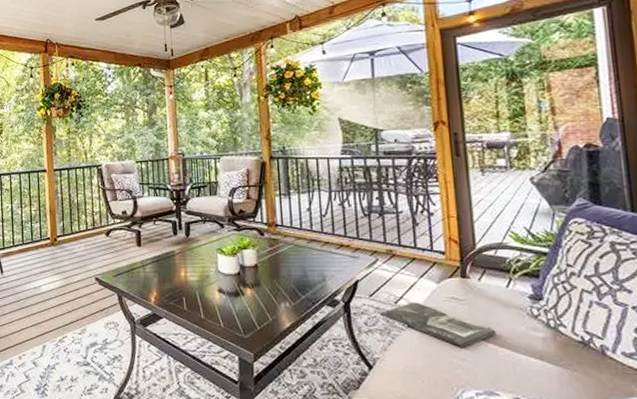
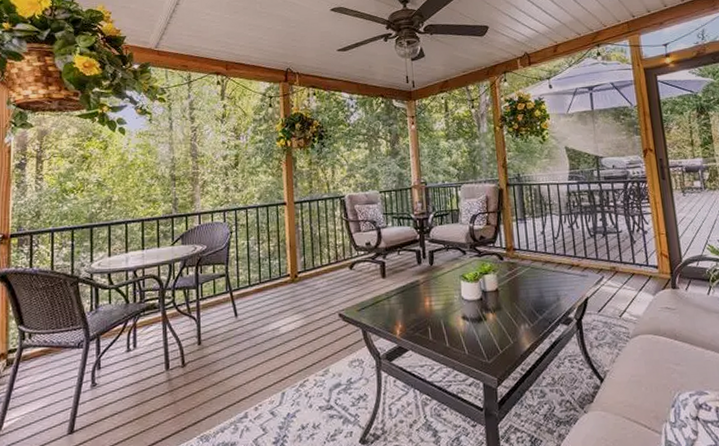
magazine: present [379,302,496,347] -> none [607,314,702,353]

